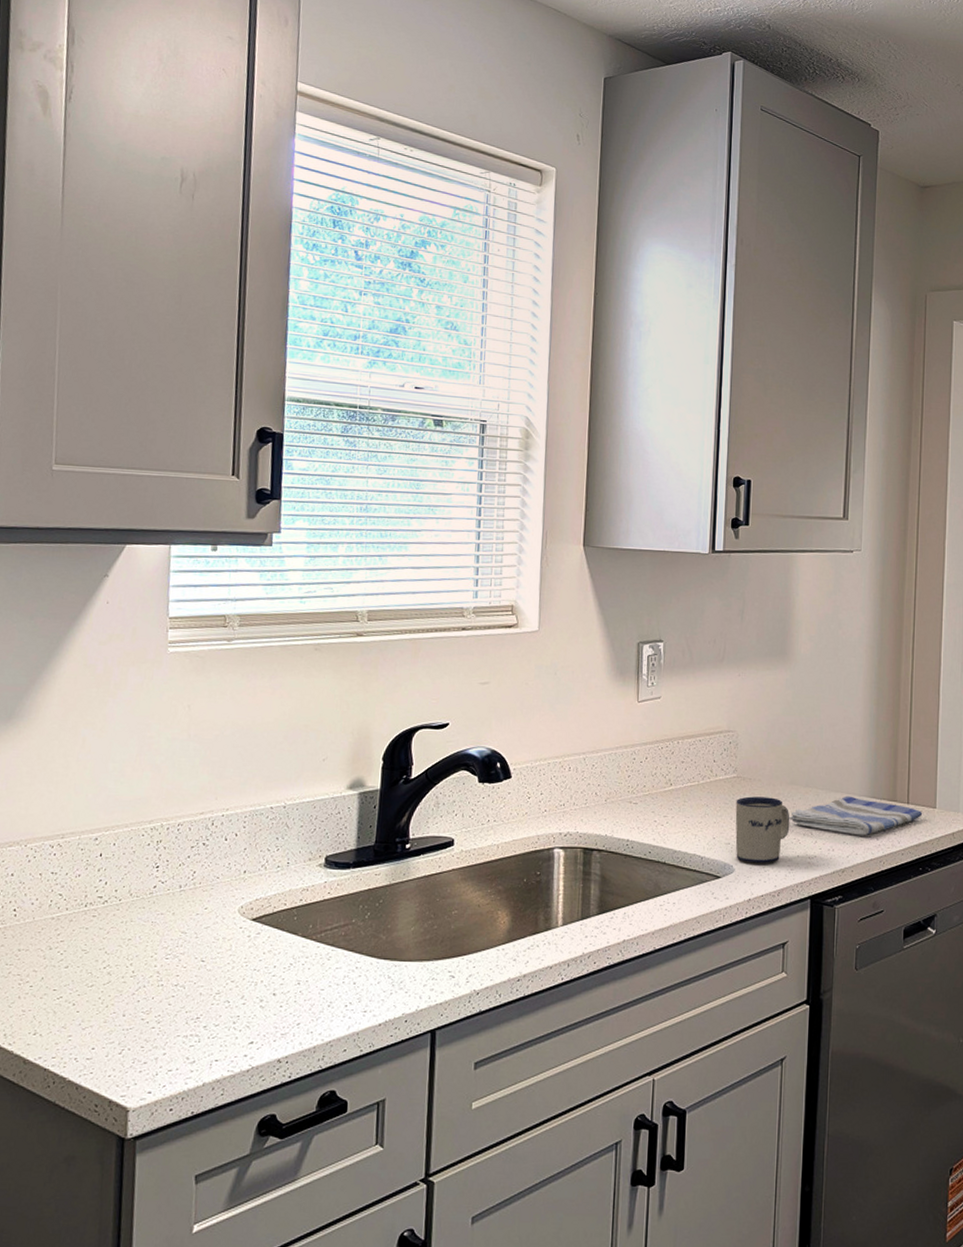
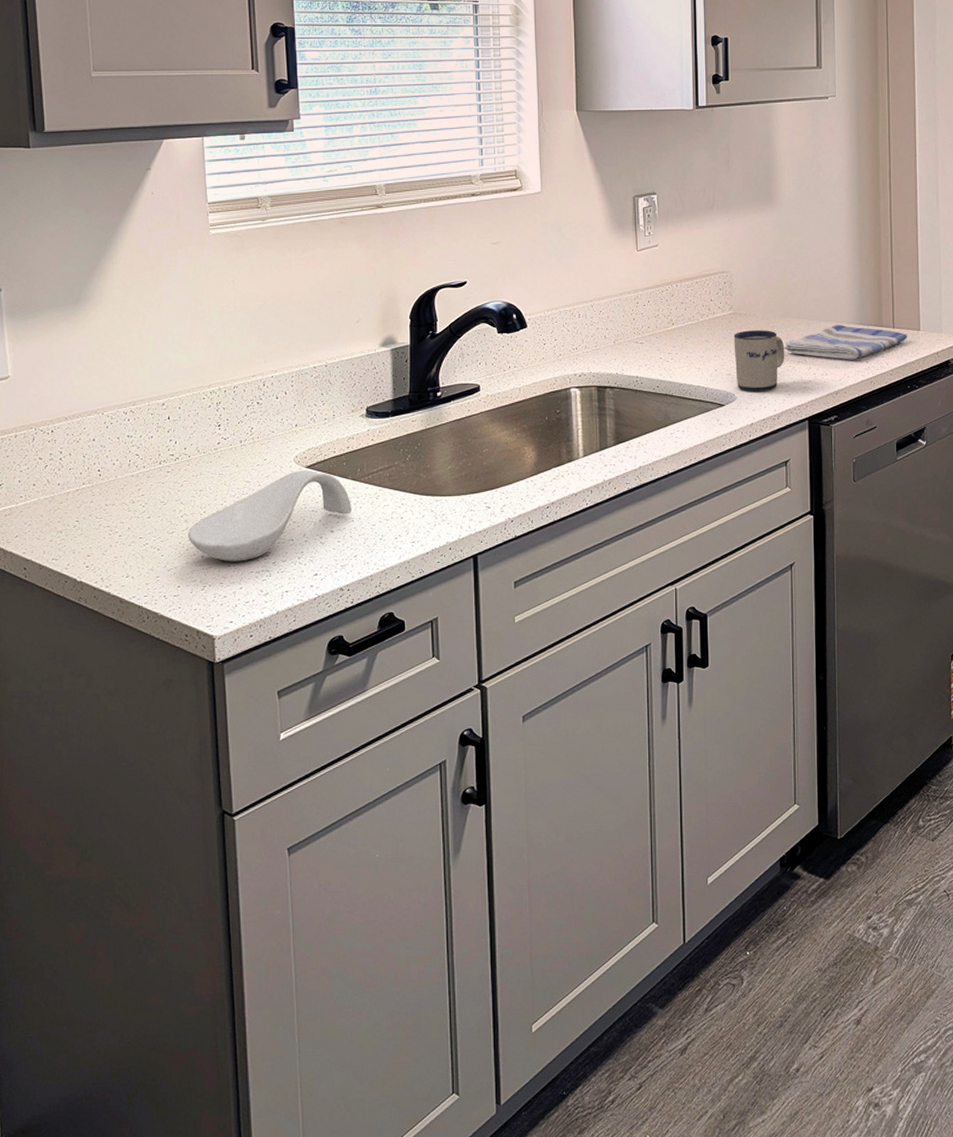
spoon rest: none [109,923,299,1024] -> present [188,470,351,562]

